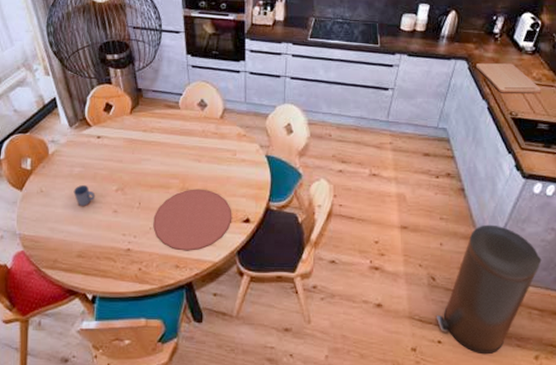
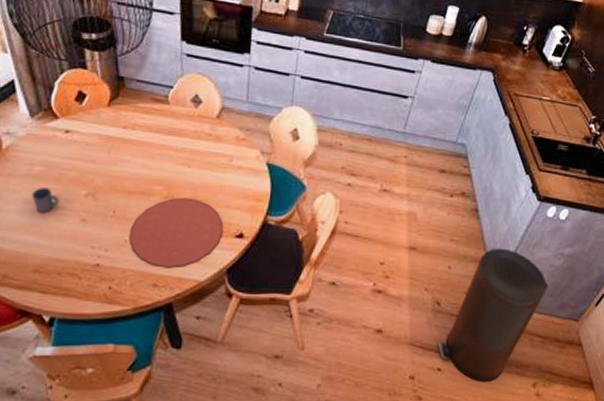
cutting board: present [475,63,542,93] -> none [501,76,566,113]

